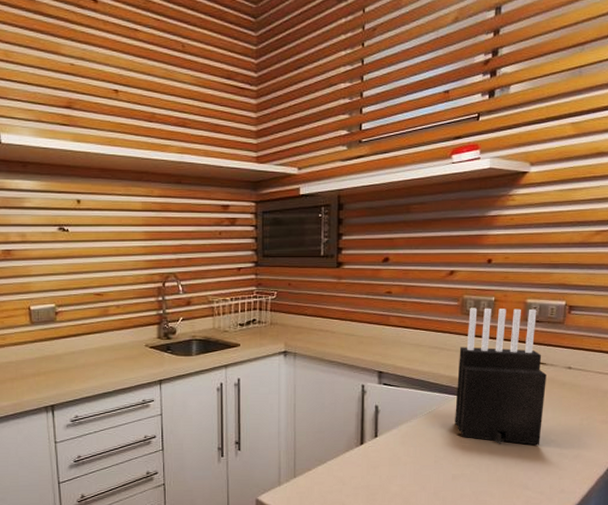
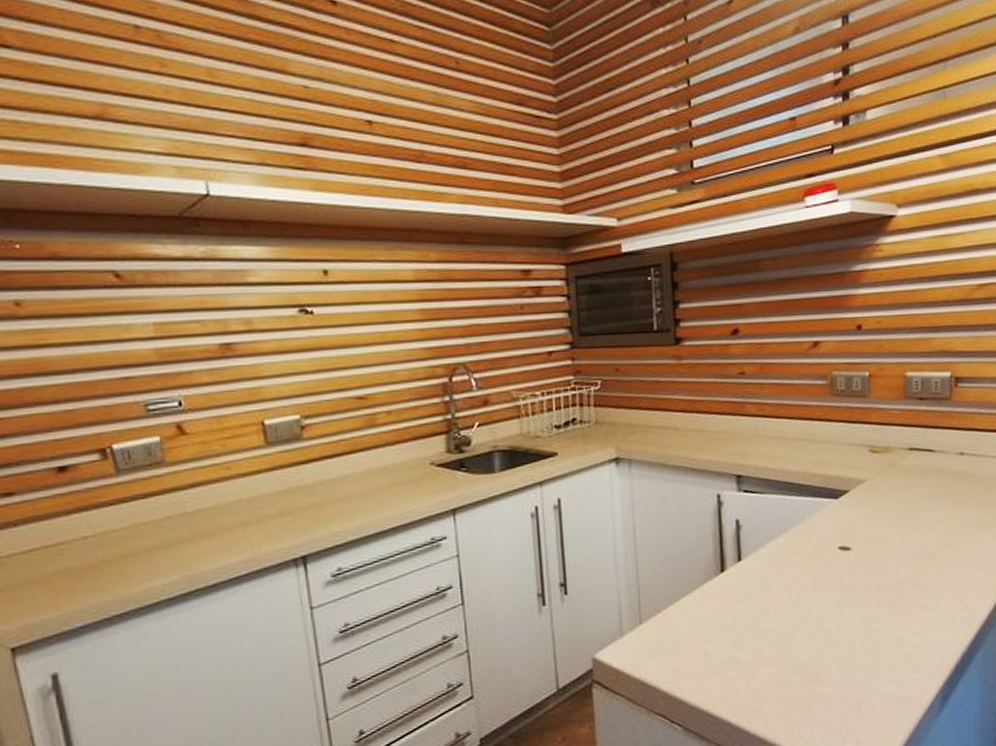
knife block: present [455,308,547,446] -> none [832,384,937,556]

